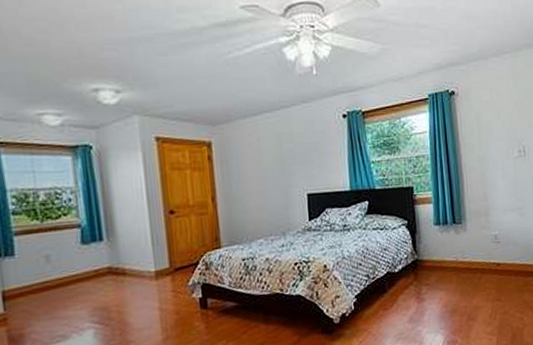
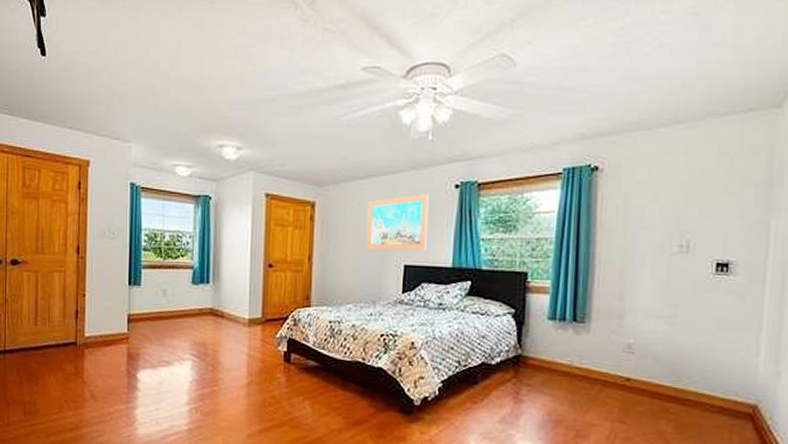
wall art: none [264,125,325,185] -> present [365,194,429,251]

